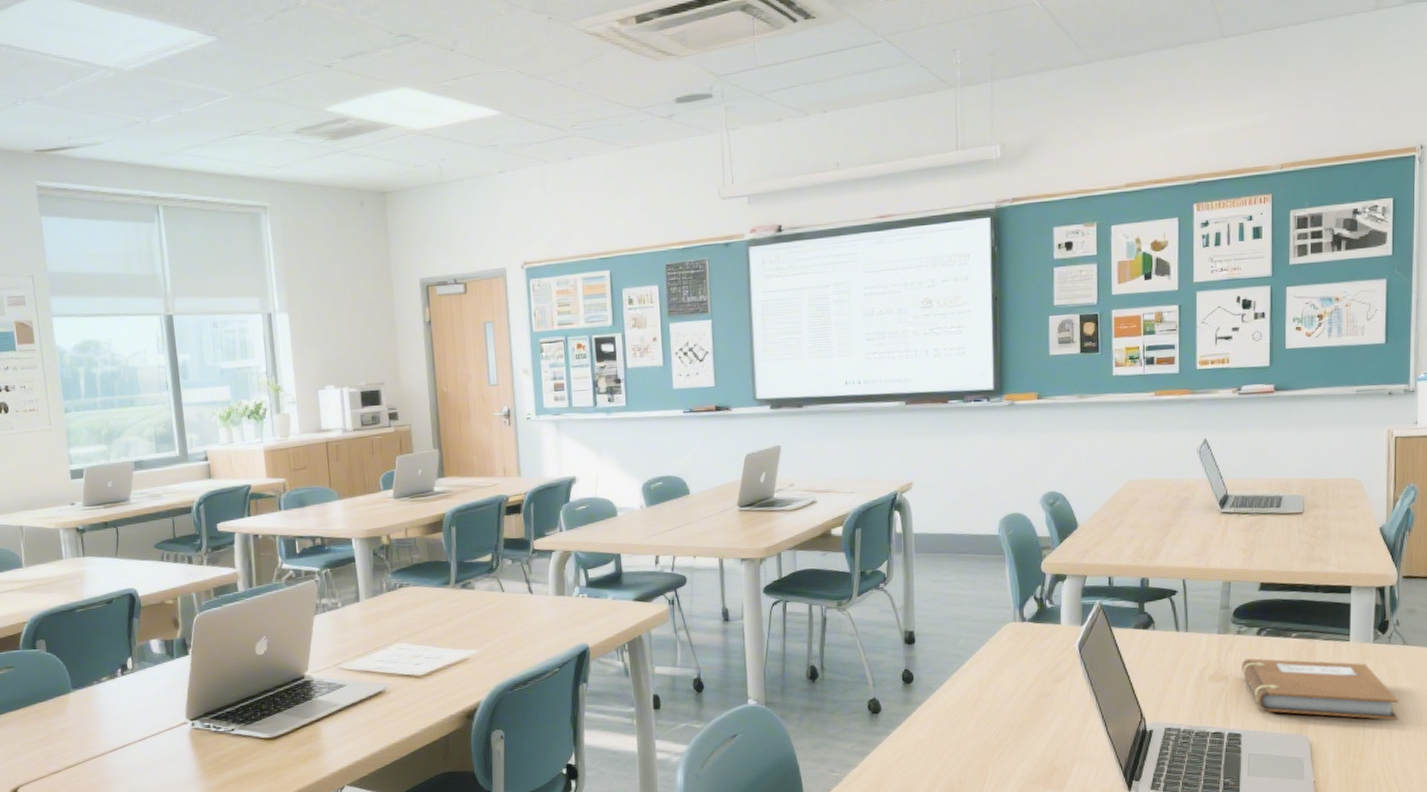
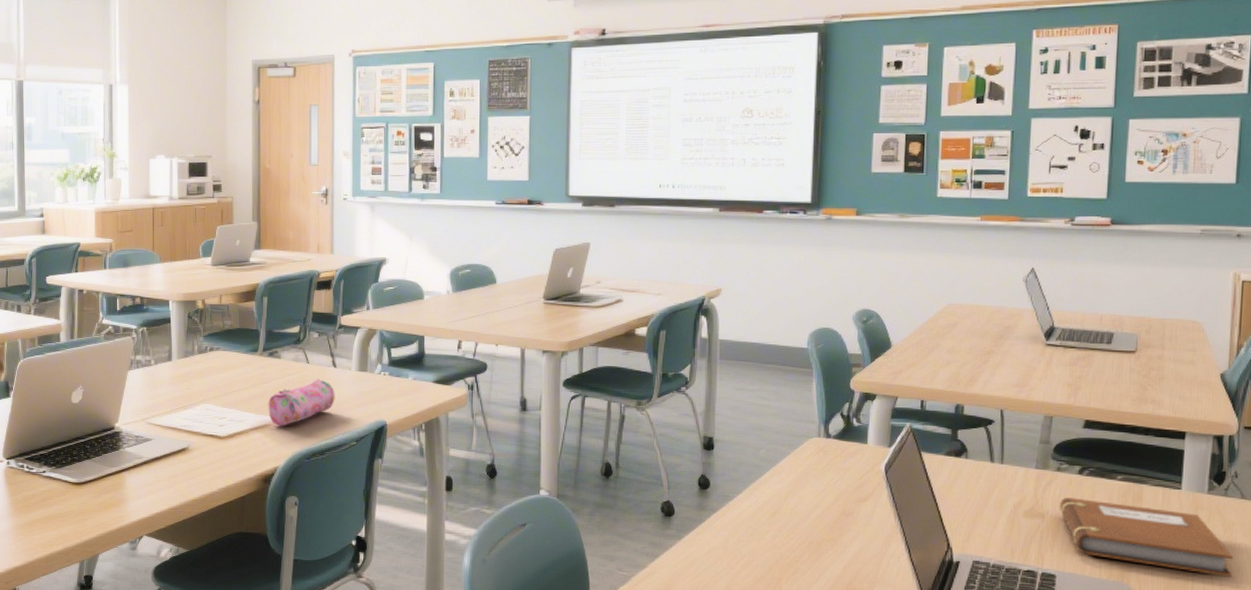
pencil case: none [465,607,534,659] -> present [268,379,335,426]

